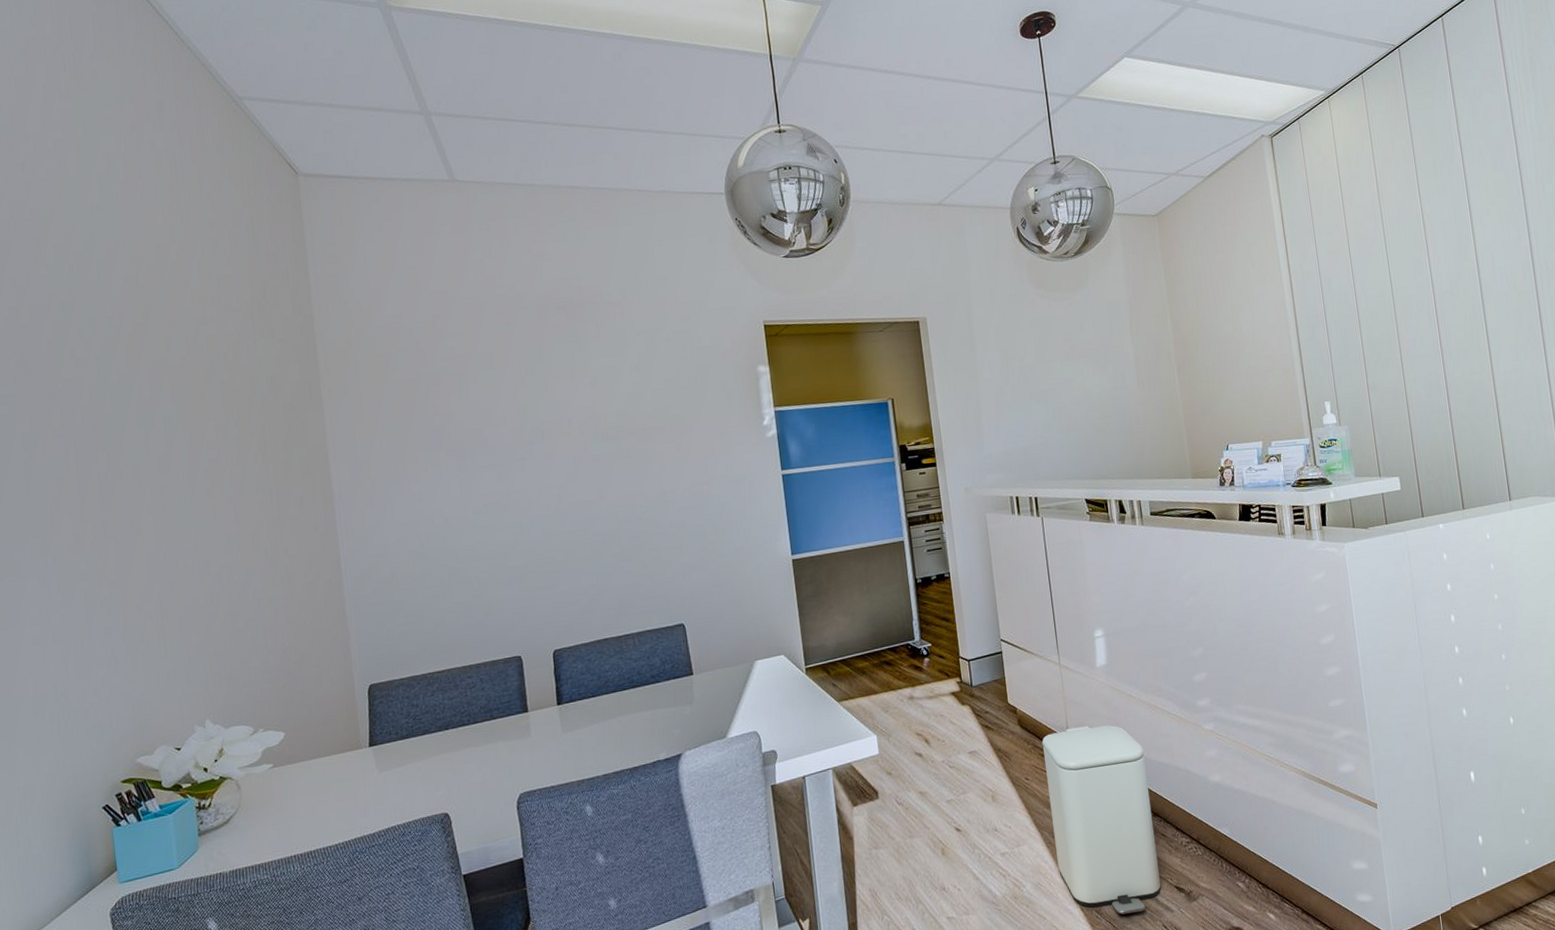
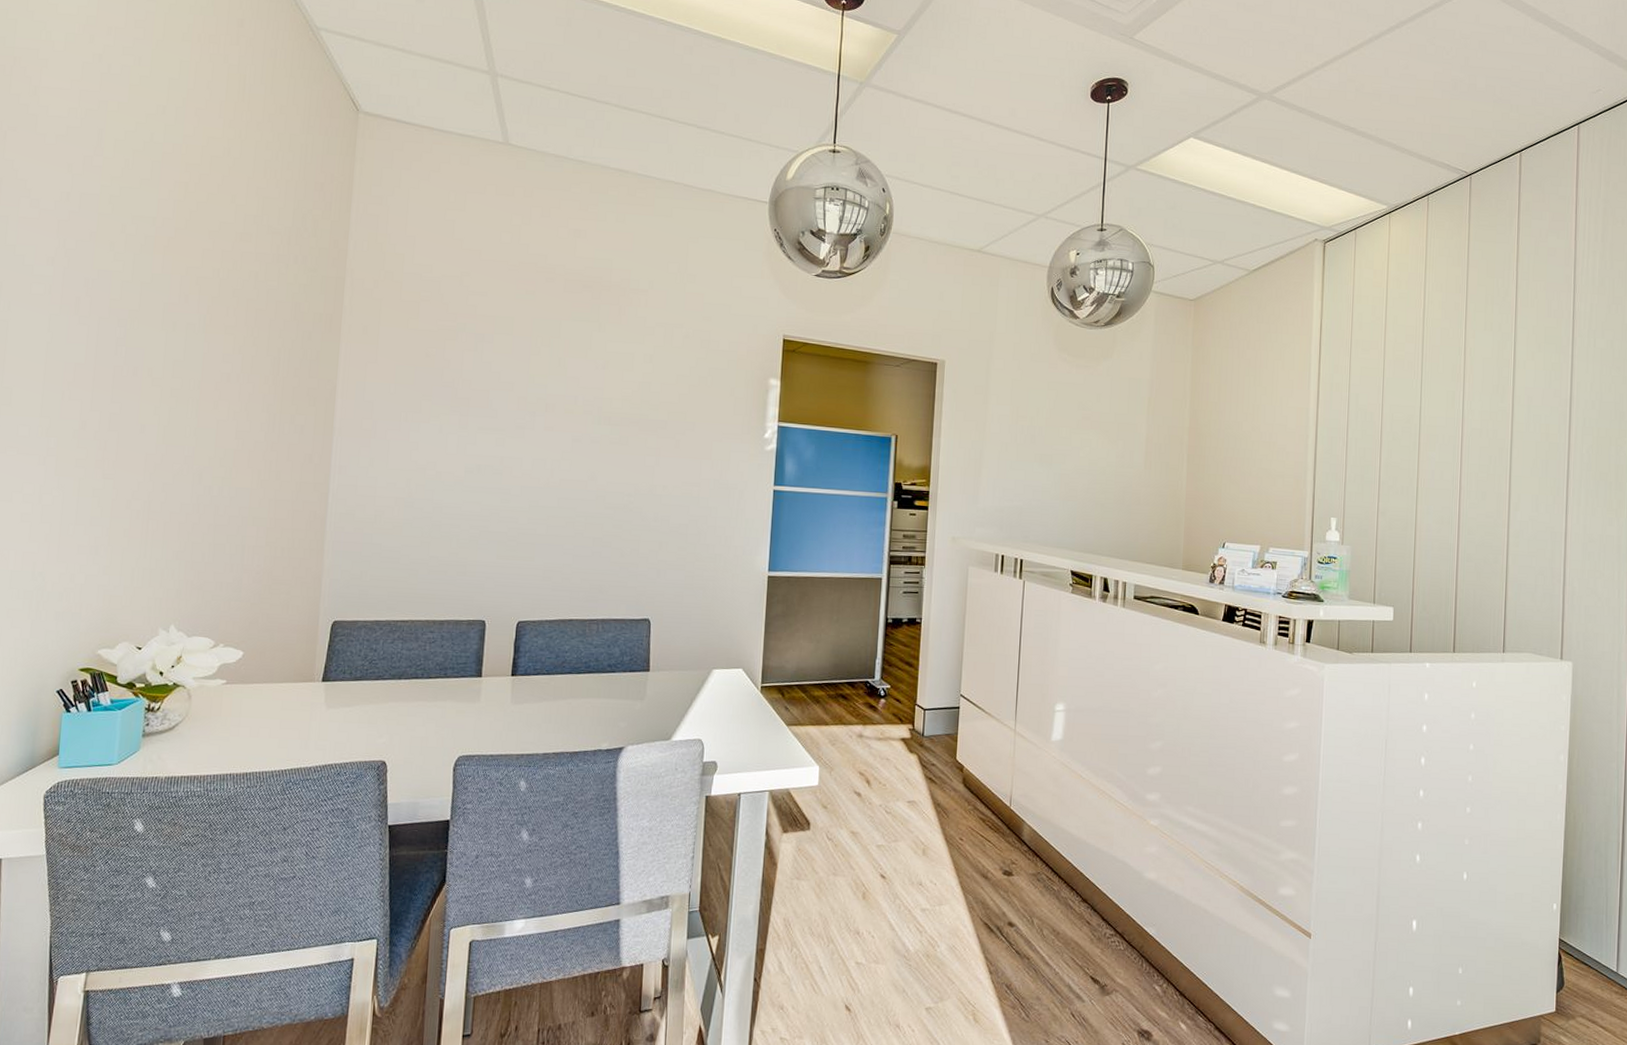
pedal bin: present [1041,725,1161,915] -> none [976,797,1084,995]

